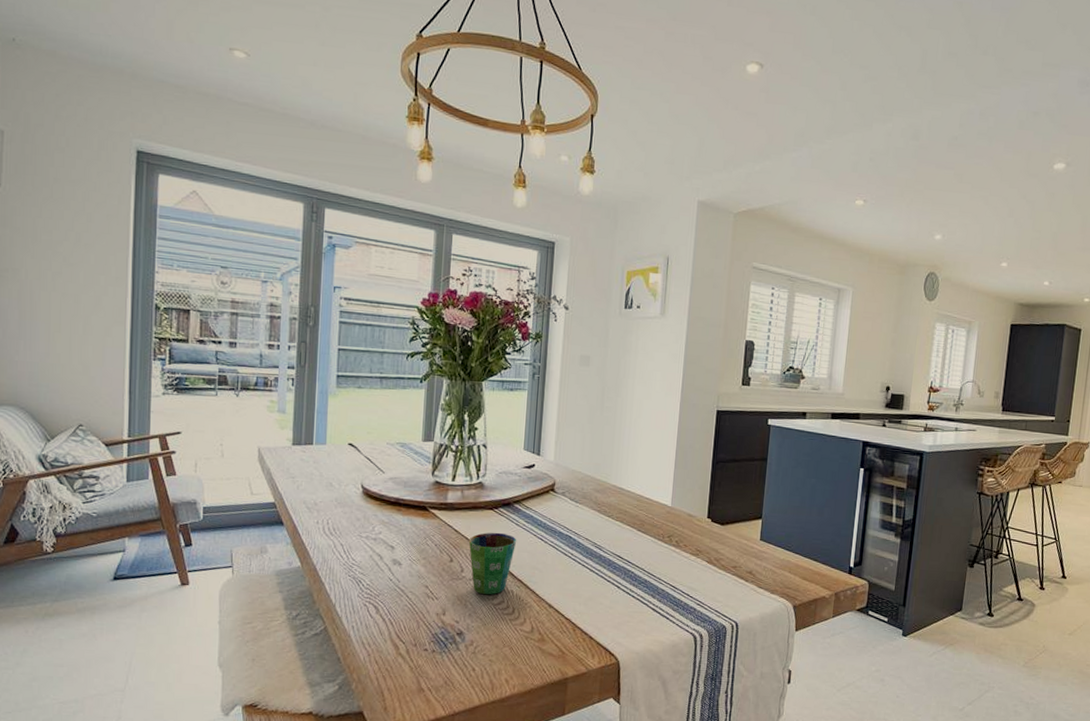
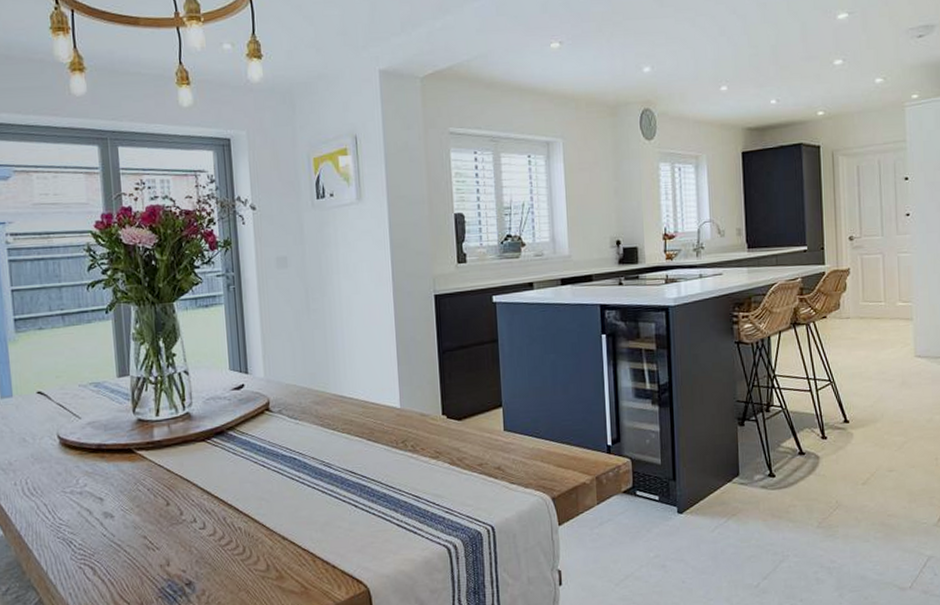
cup: present [468,532,517,595] -> none [183,465,237,537]

